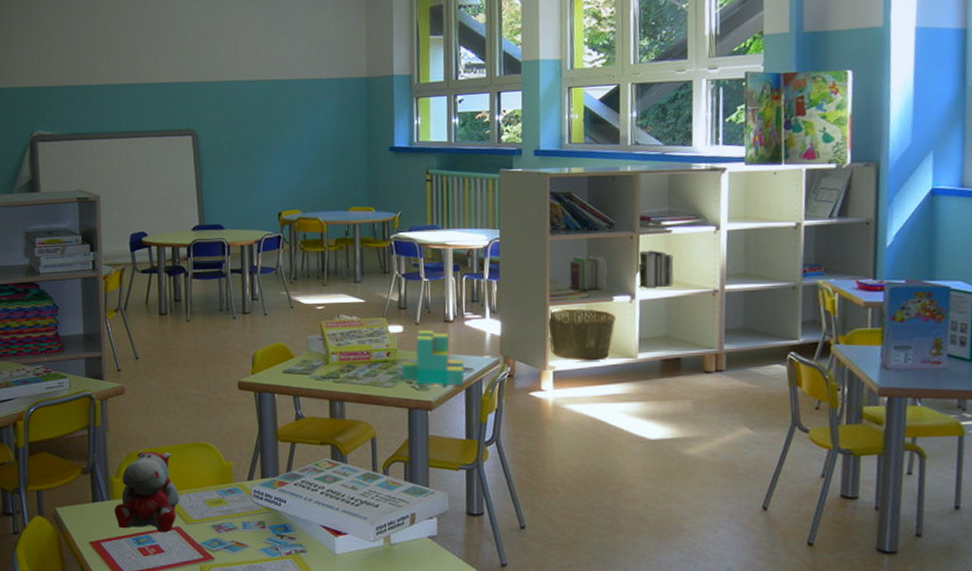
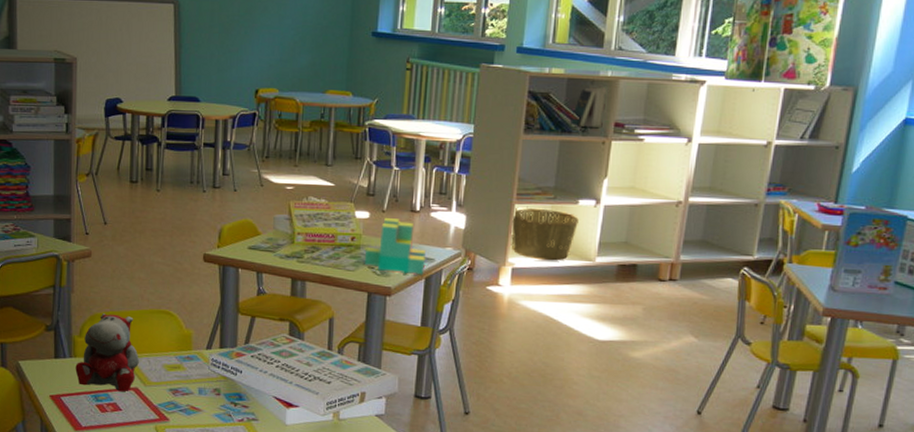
books: present [569,256,606,291] -> none [537,157,575,192]
books: none [594,182,629,224] -> present [569,86,606,129]
books: present [638,250,674,287] -> none [604,156,643,194]

